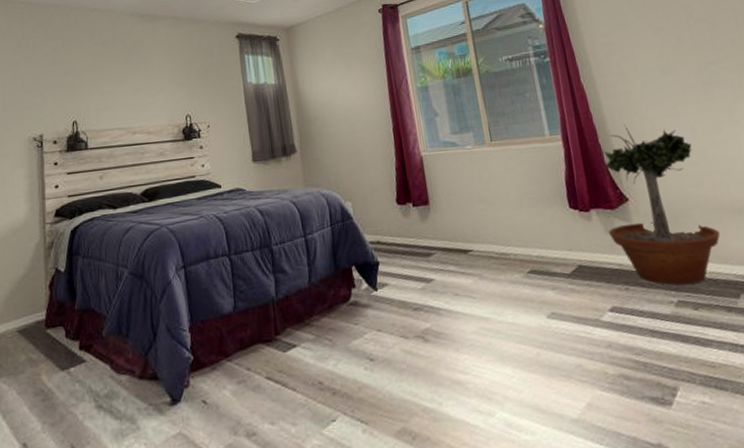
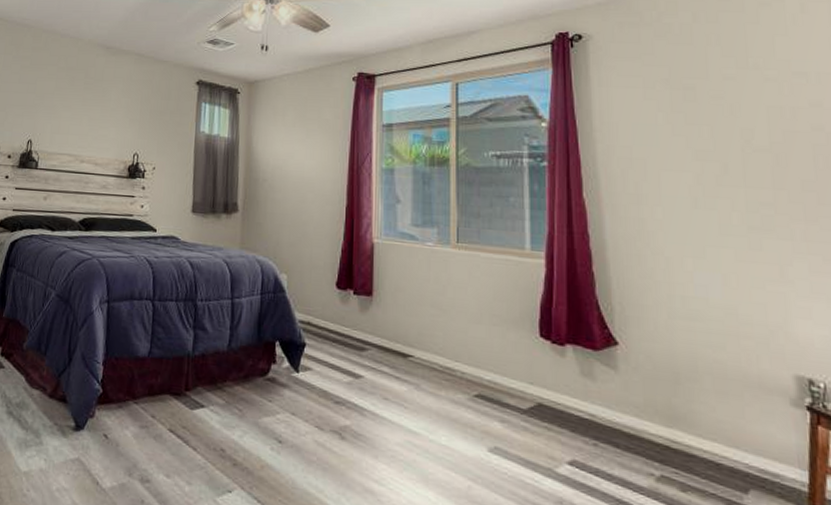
potted tree: present [603,125,720,285] -> none [583,256,736,462]

